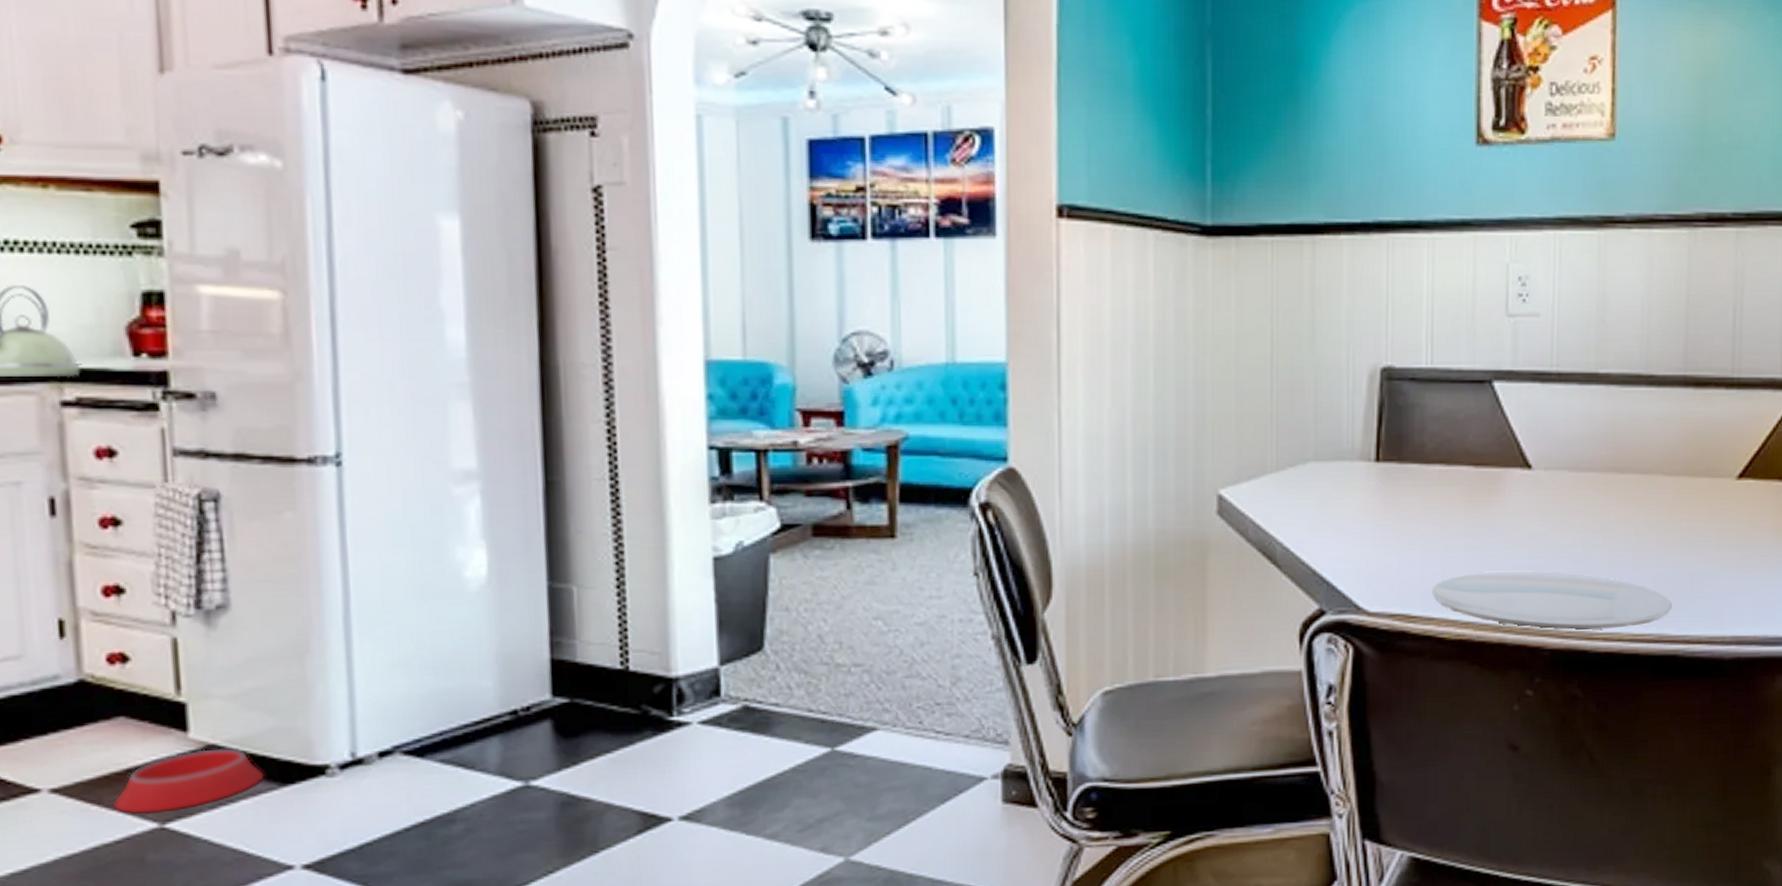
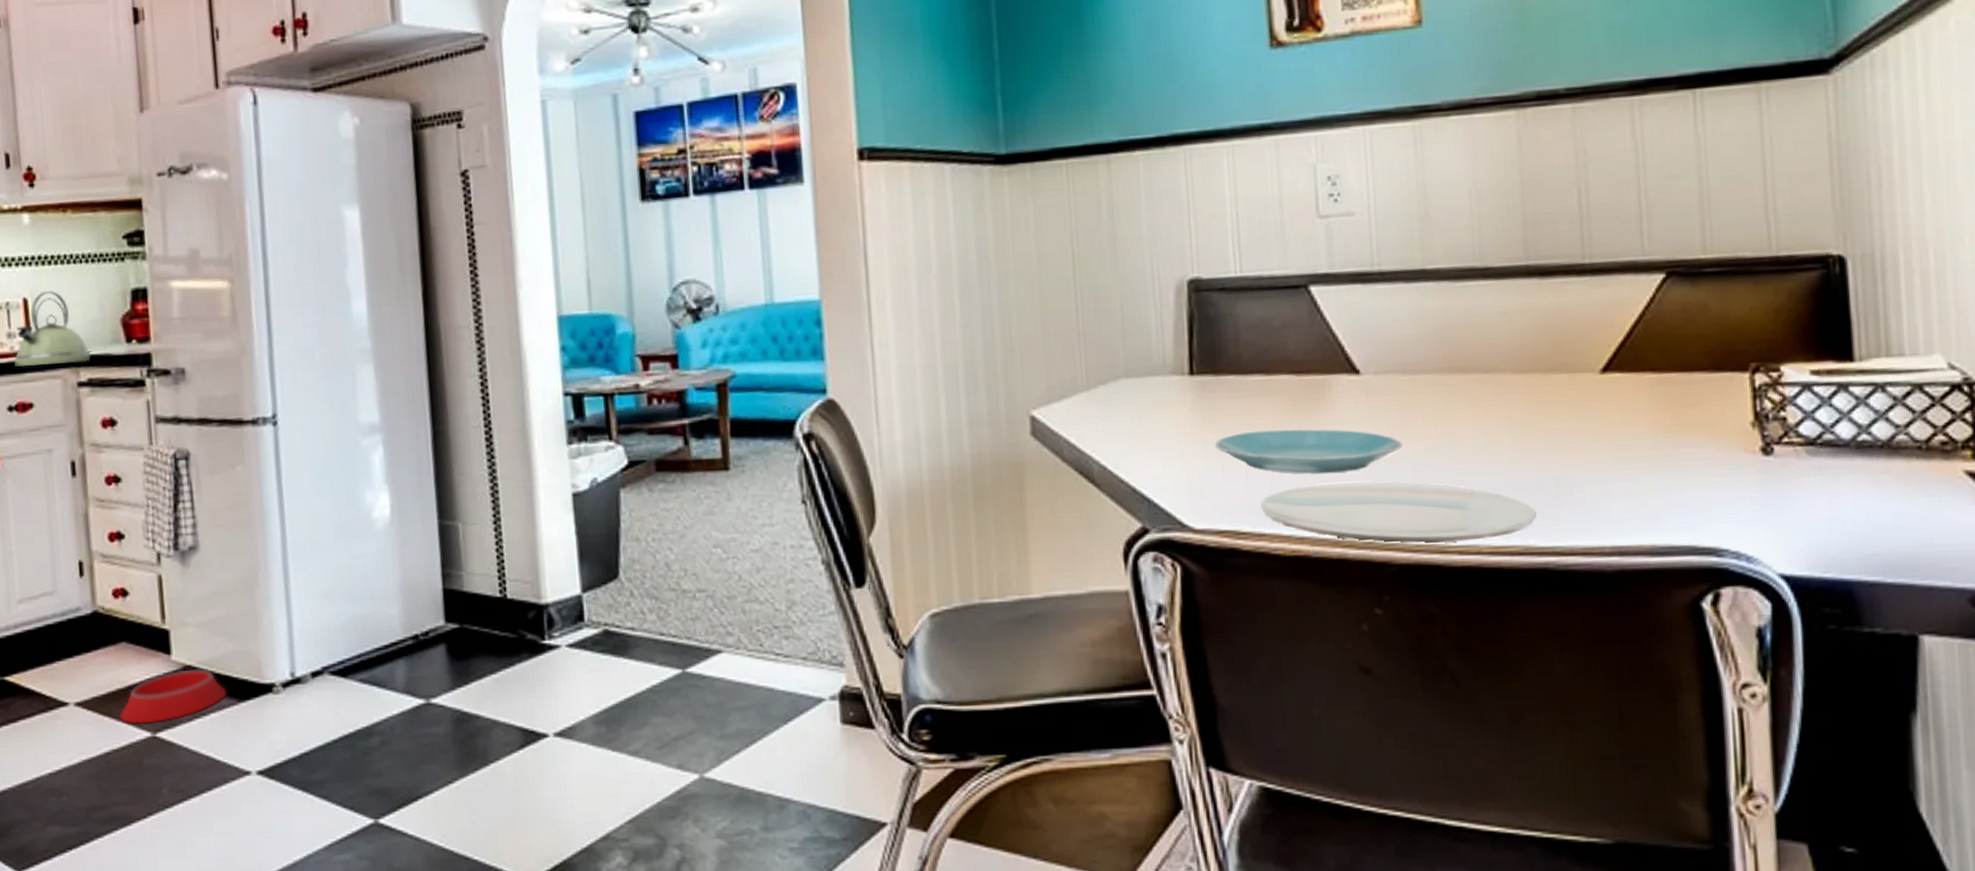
plate: none [1393,518,1563,562] -> present [1214,429,1402,474]

